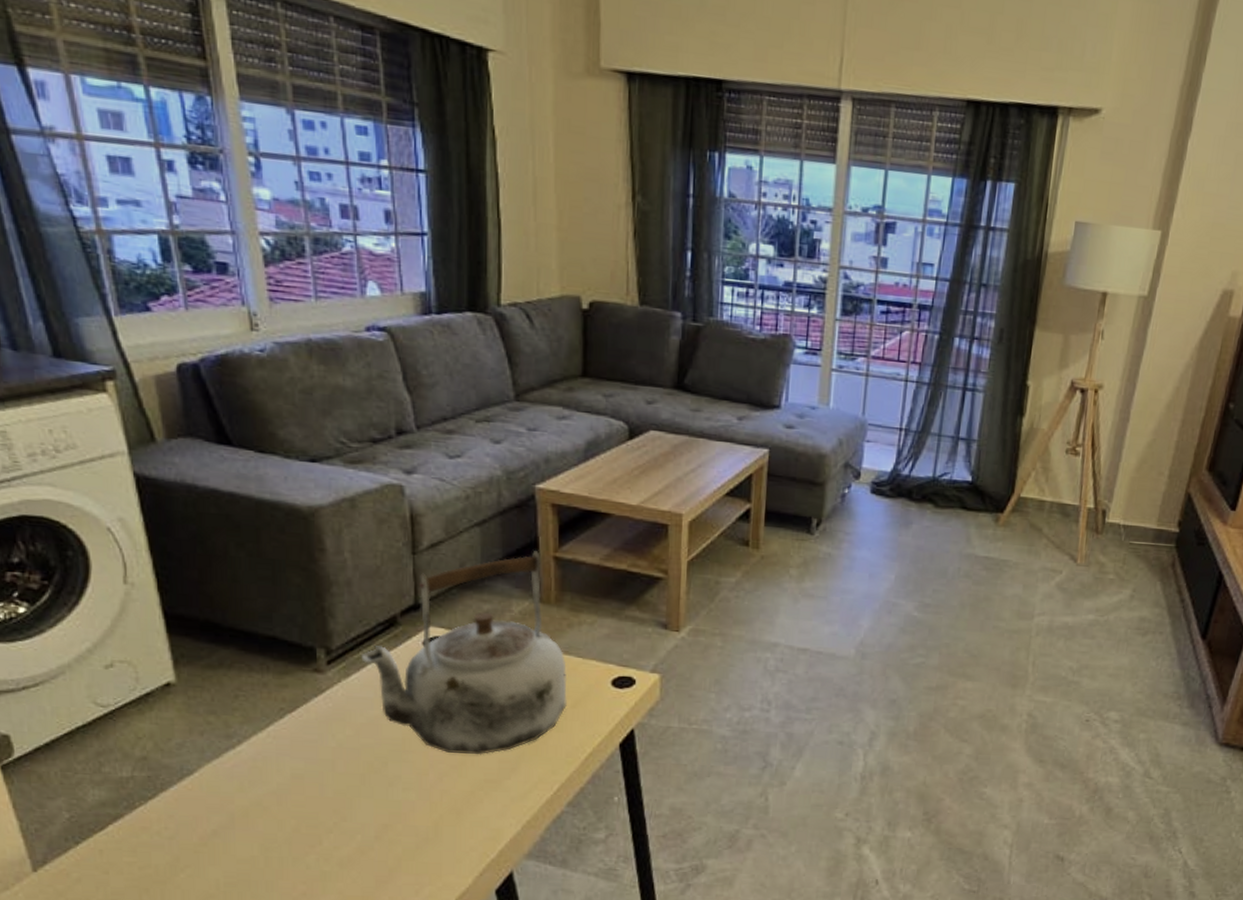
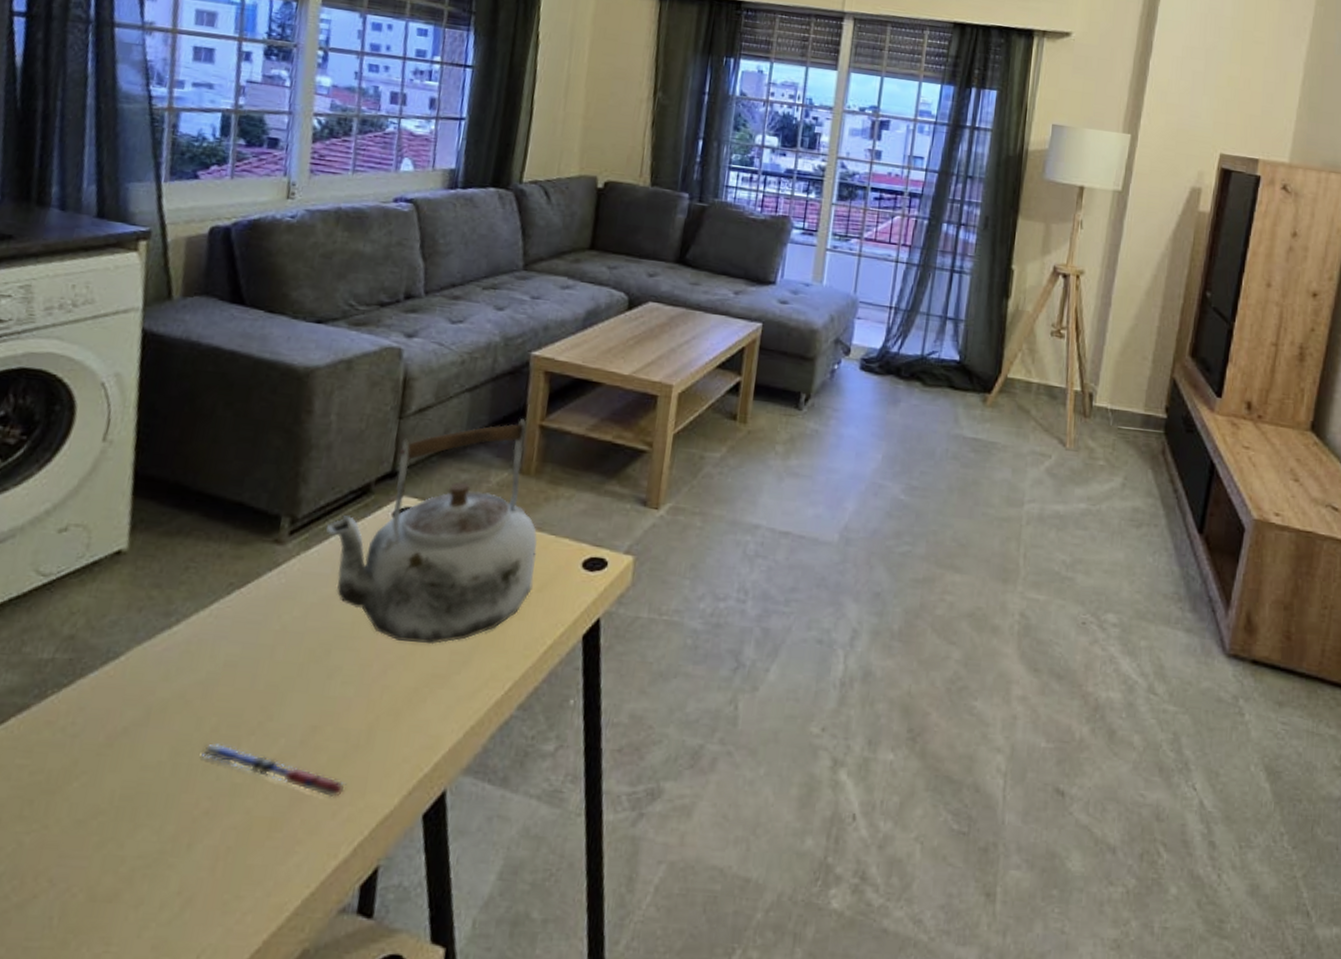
pen: none [289,840,424,880] -> present [201,743,347,798]

